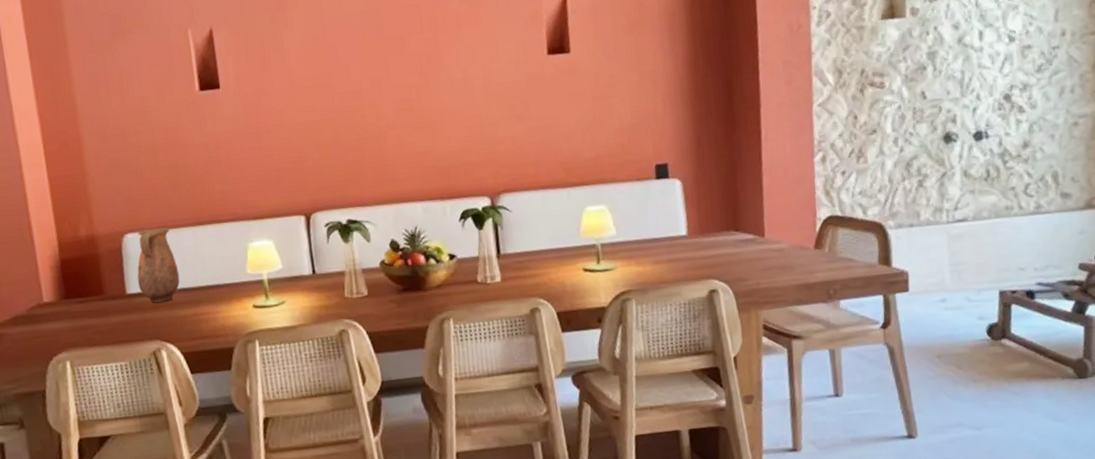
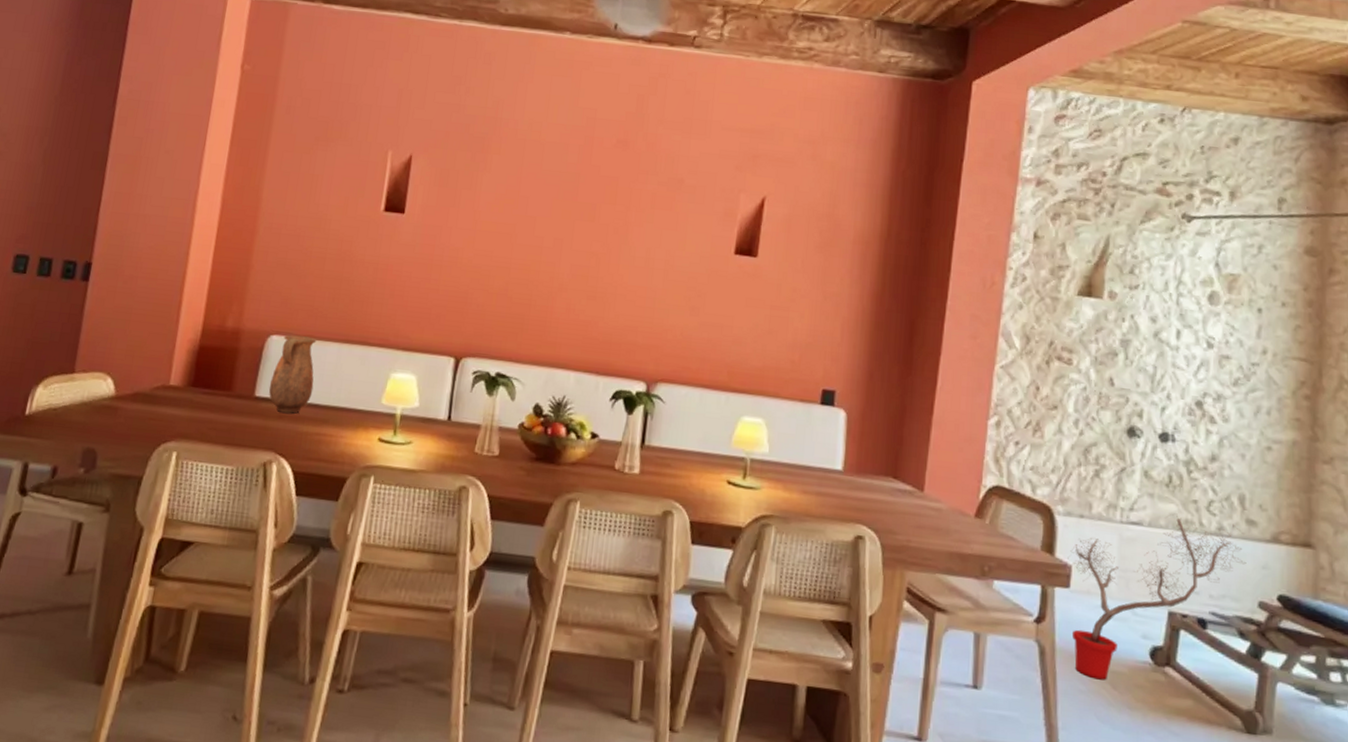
potted tree: none [903,200,1065,365] -> present [1068,513,1247,680]

